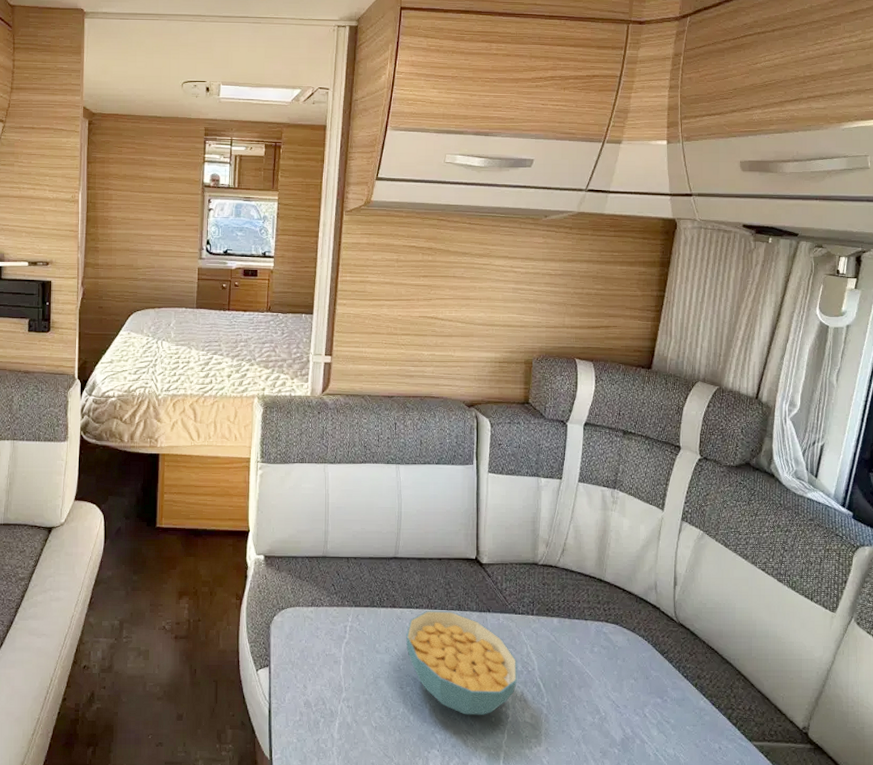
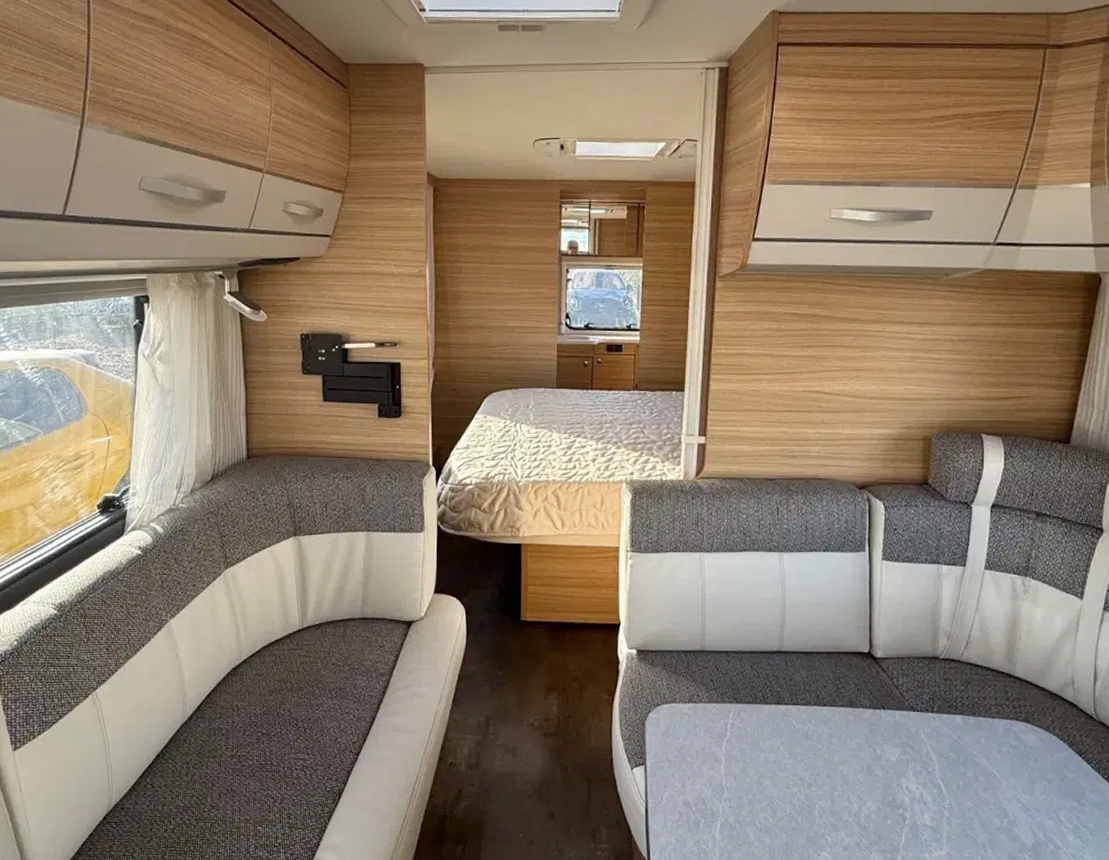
cereal bowl: present [406,611,517,715] -> none [793,708,916,817]

